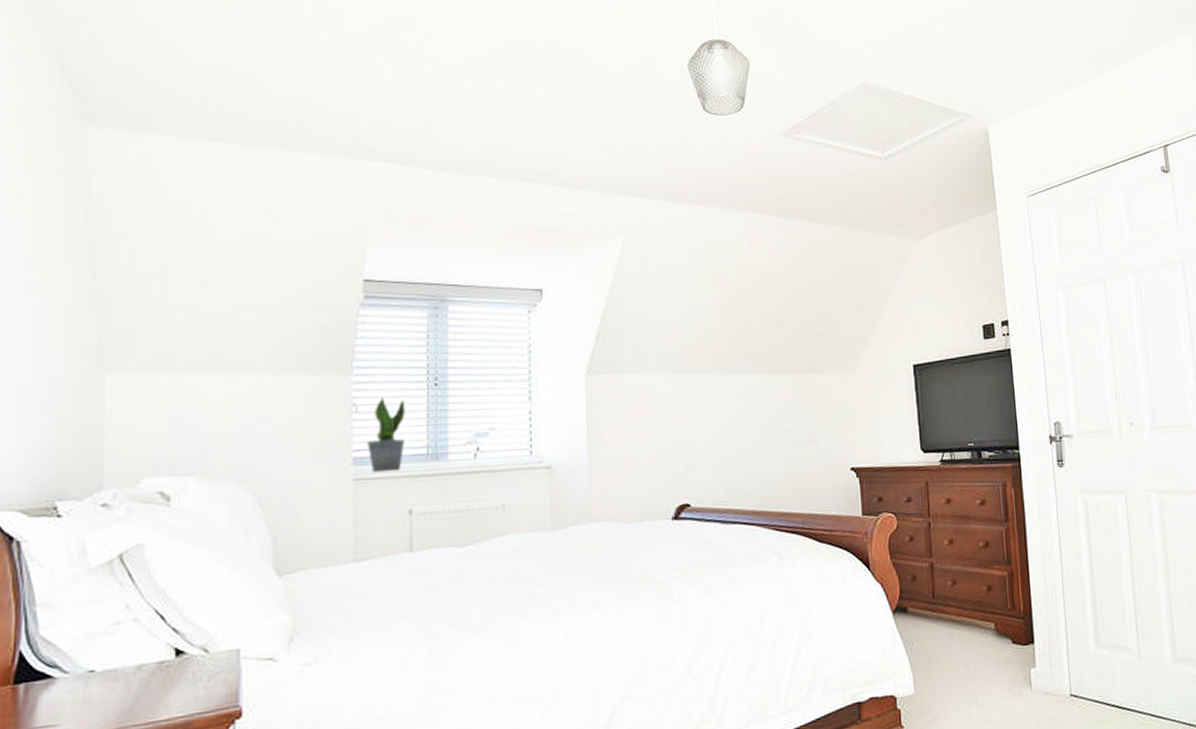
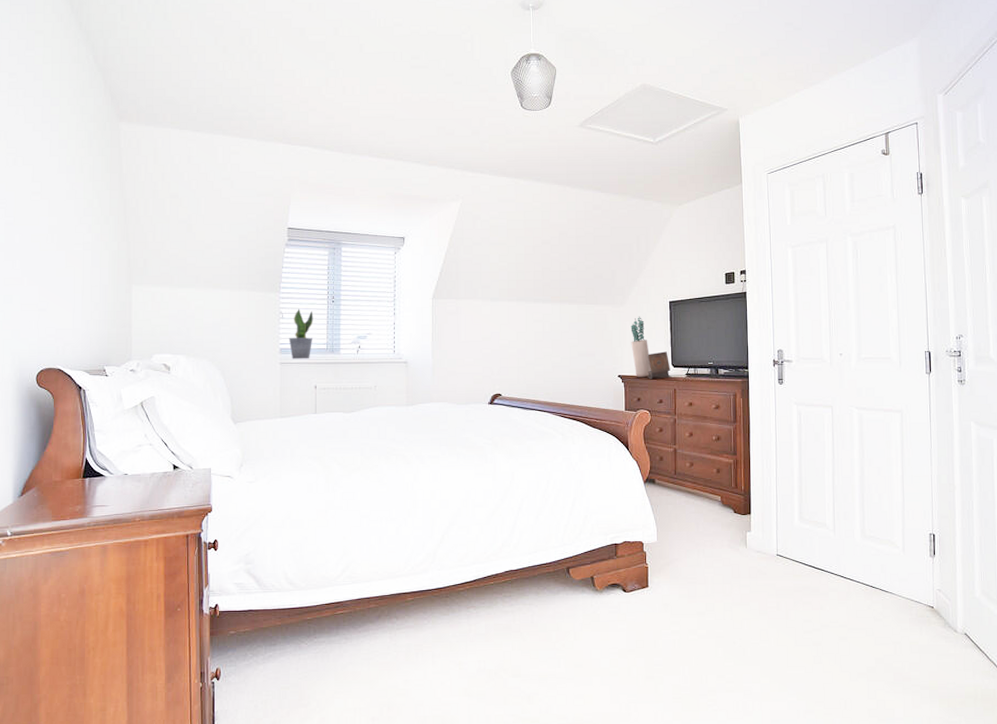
vase: none [864,386,894,470] -> present [631,316,651,378]
jewelry box: none [888,432,920,471] -> present [647,351,671,380]

